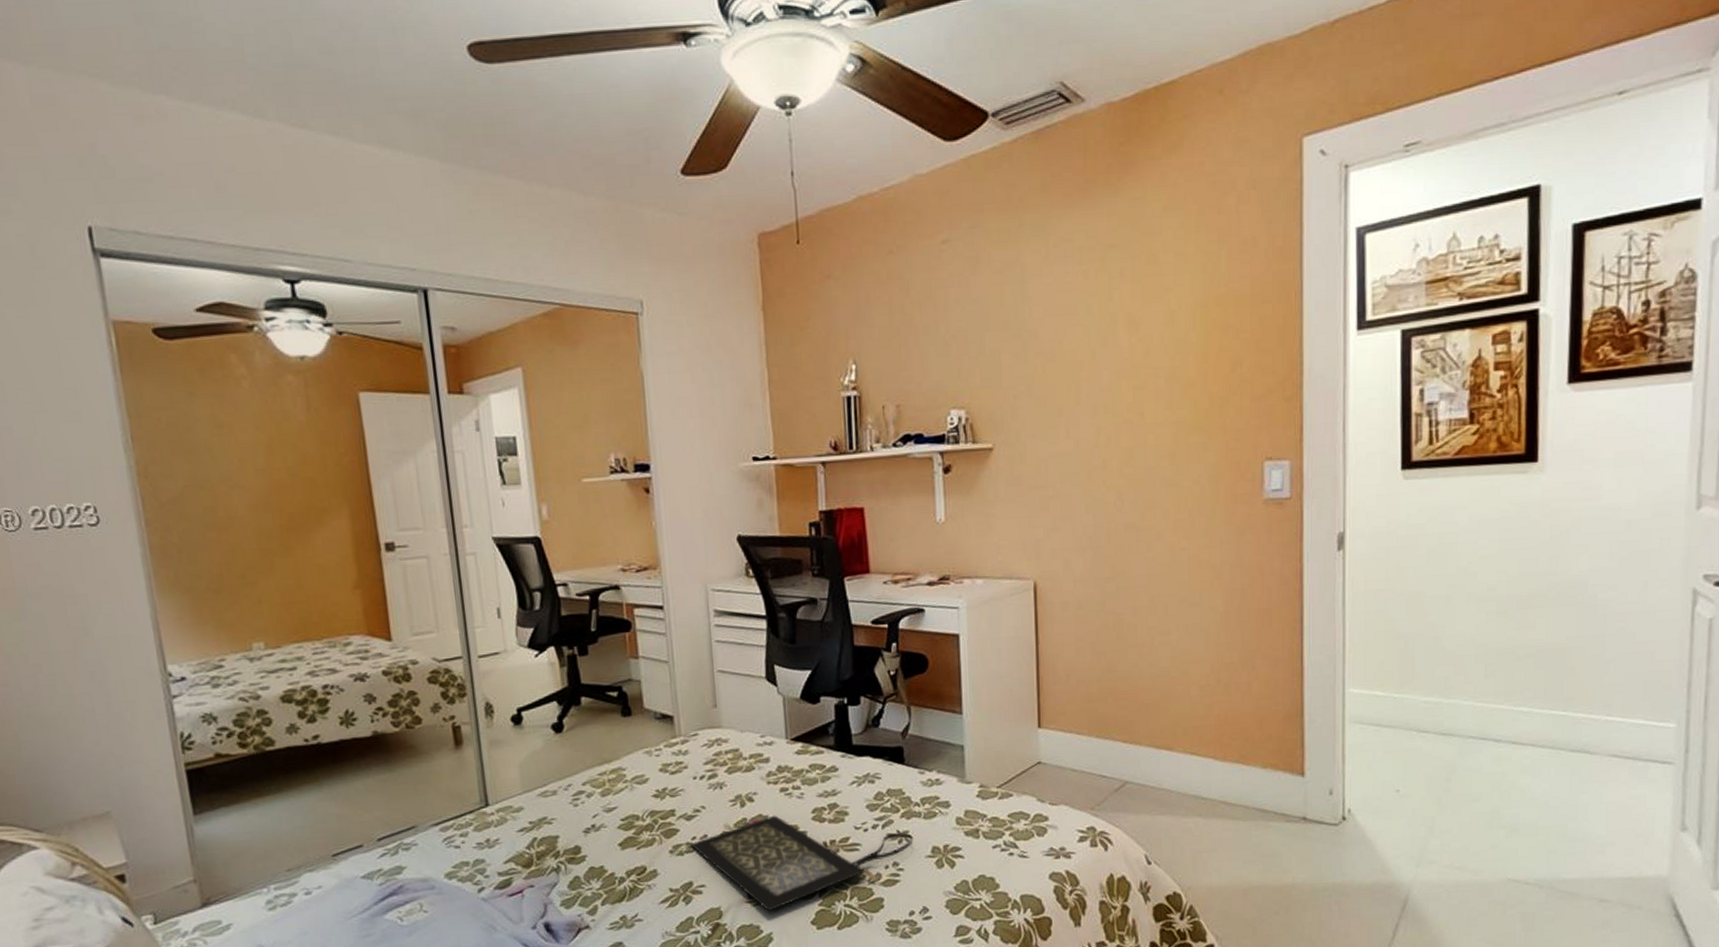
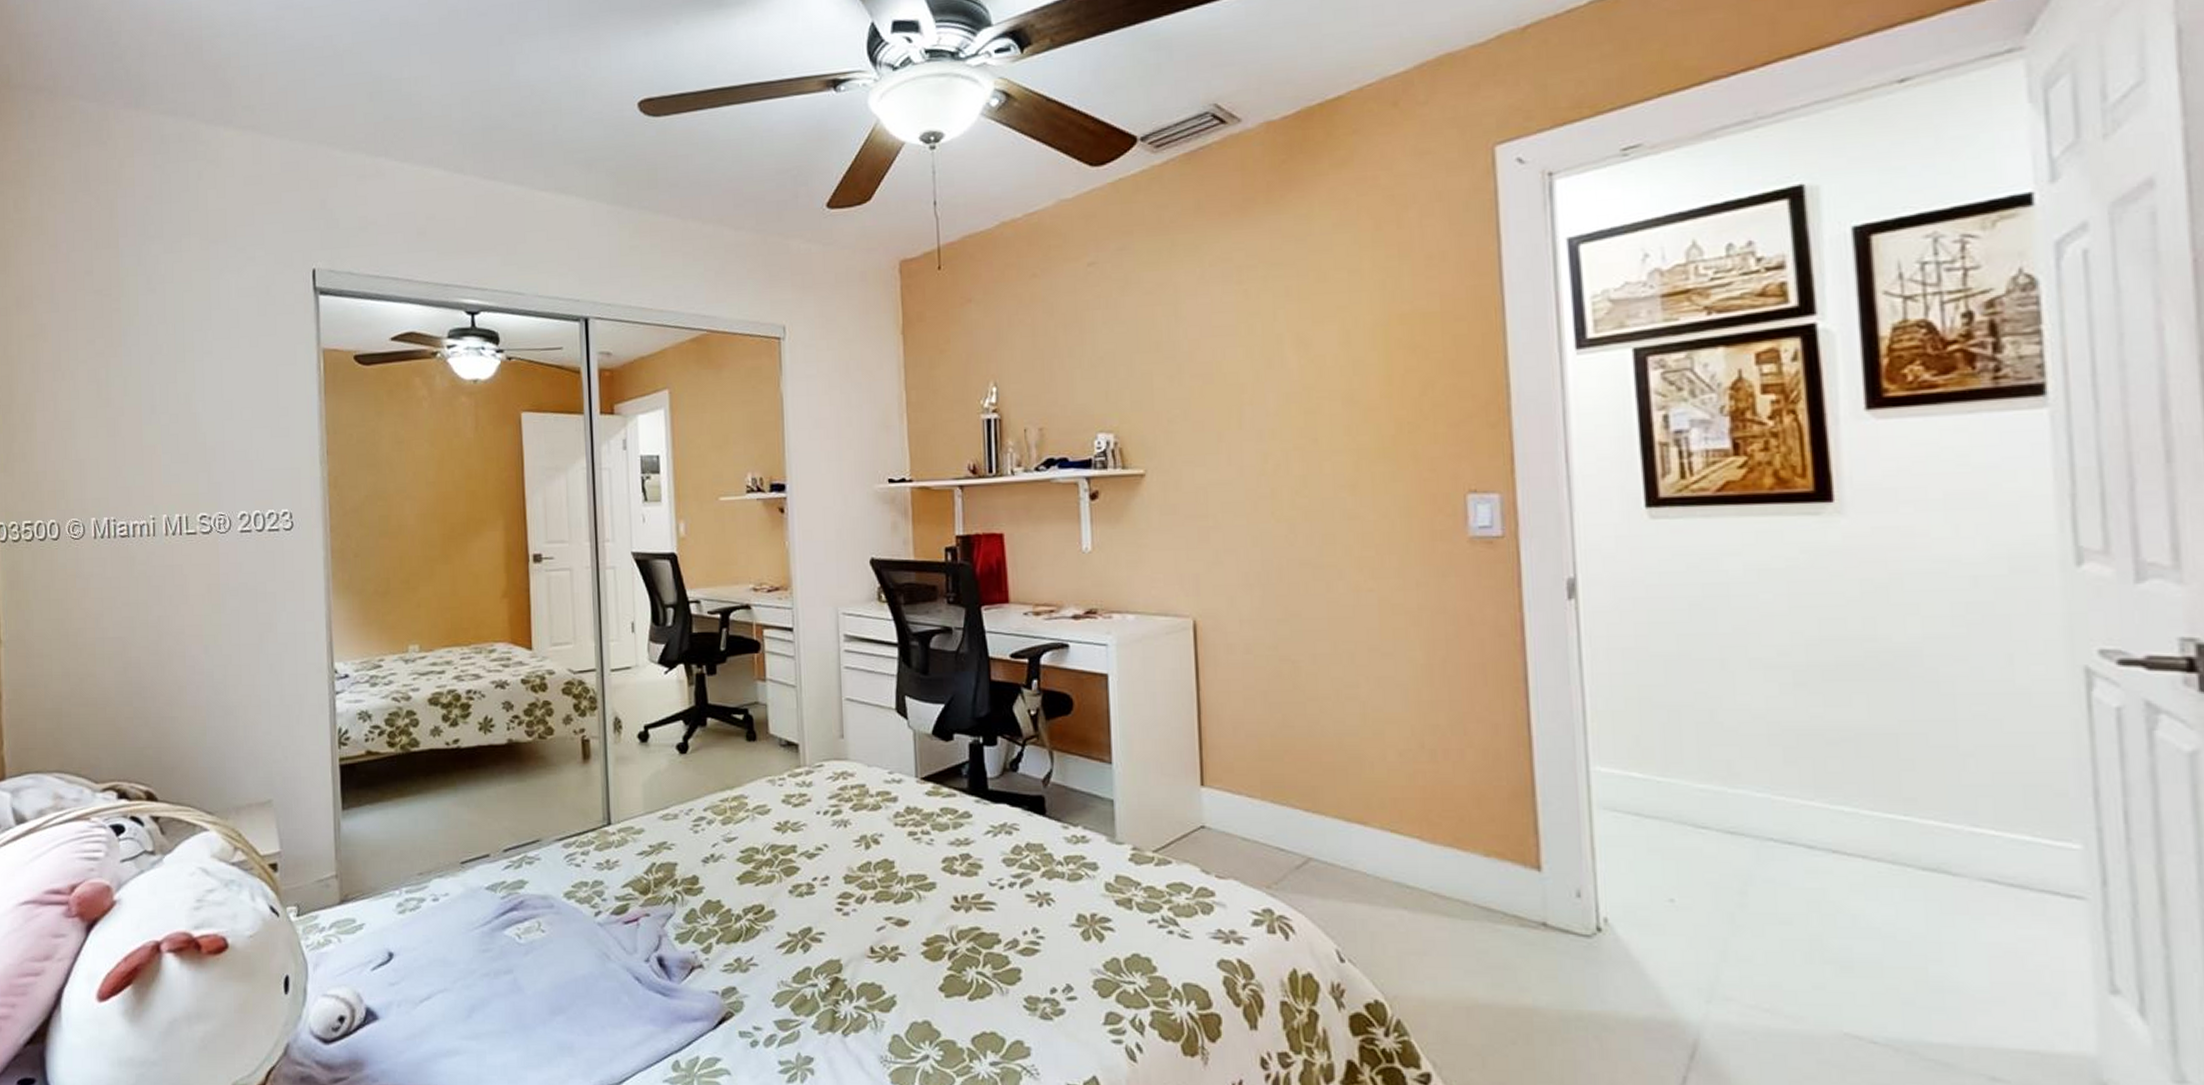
clutch bag: present [690,815,913,912] -> none [810,861,1056,971]

